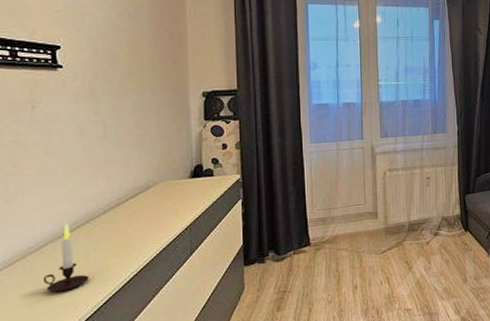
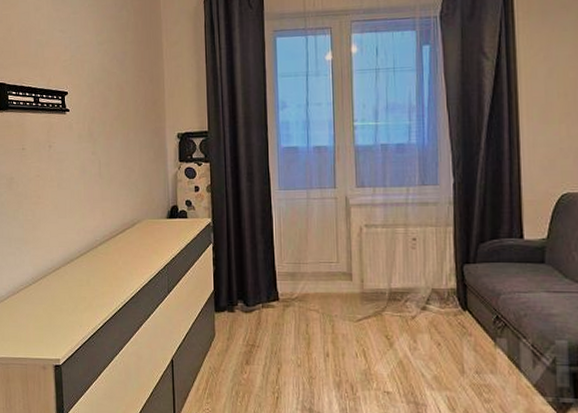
candle: present [43,223,89,293] -> none [58,250,90,311]

